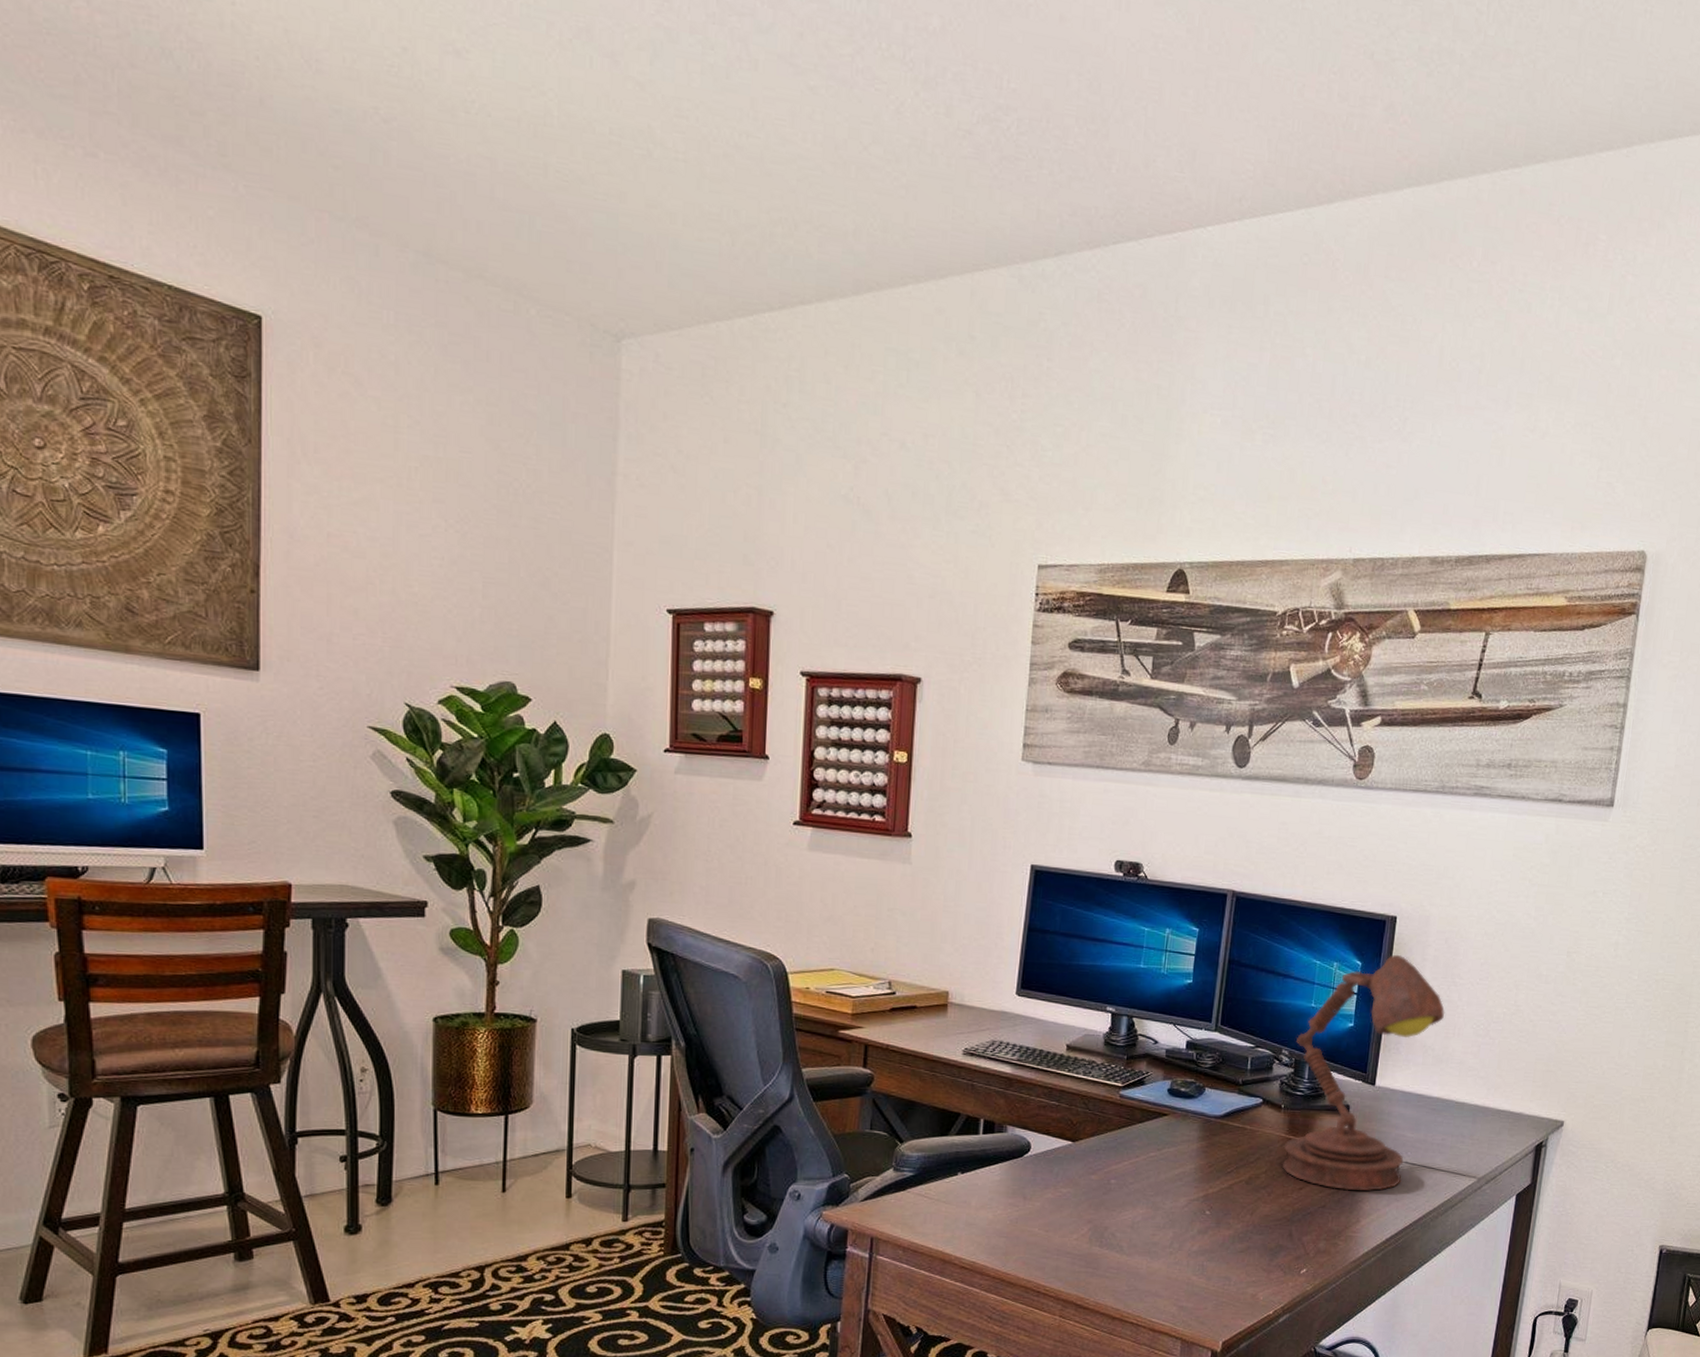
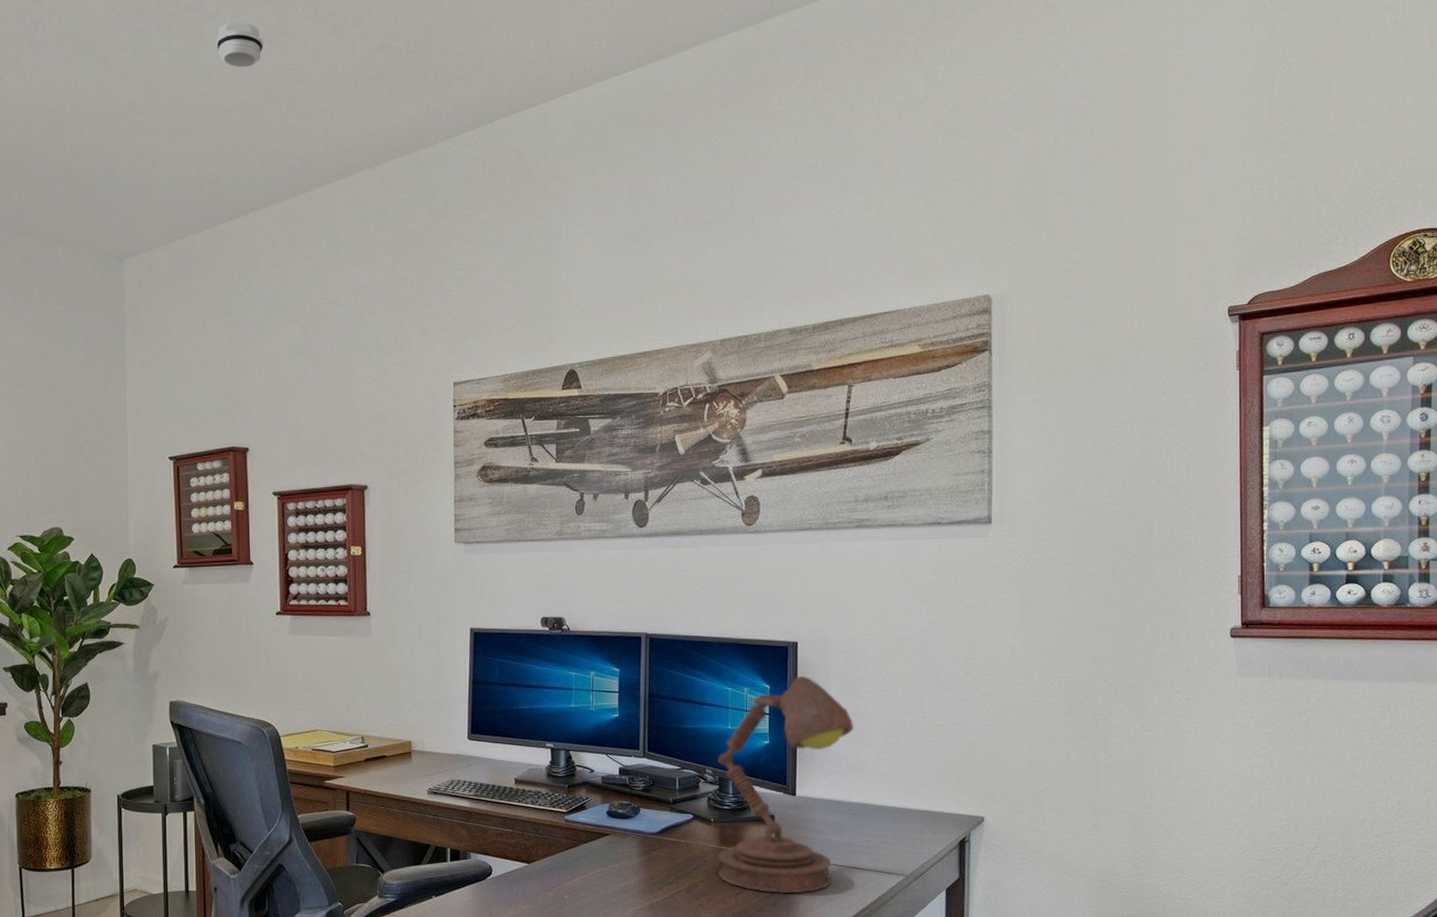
smoke detector: none [768,43,832,110] -> present [216,22,263,68]

